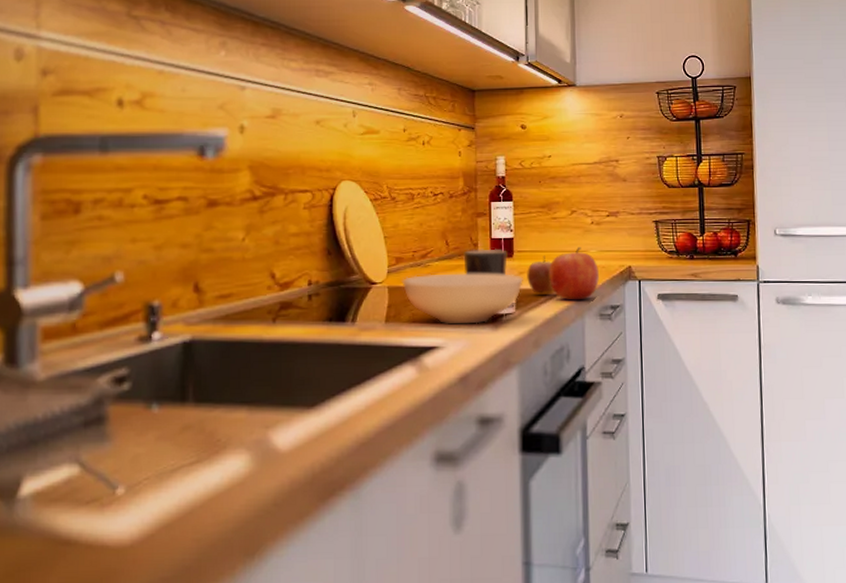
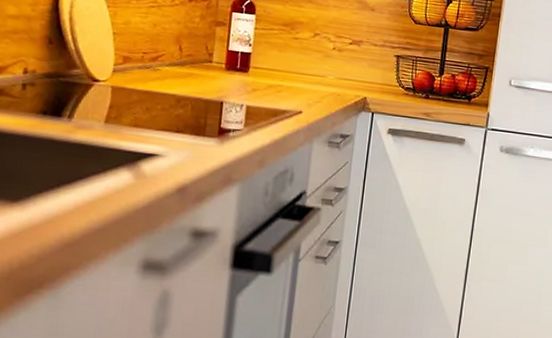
bowl: present [402,273,523,324] -> none [127,78,256,136]
mug: present [462,248,508,275] -> none [195,59,243,90]
apple: present [527,255,554,295] -> none [260,75,287,115]
apple: present [549,247,599,301] -> none [283,71,334,125]

